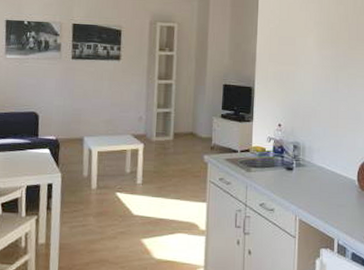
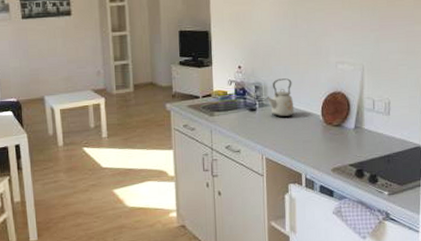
kettle: none [303,140,331,180] -> present [265,78,295,118]

